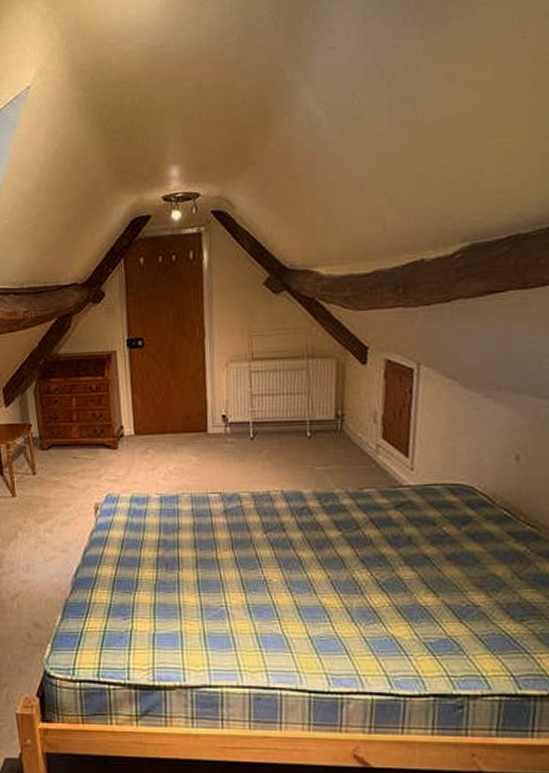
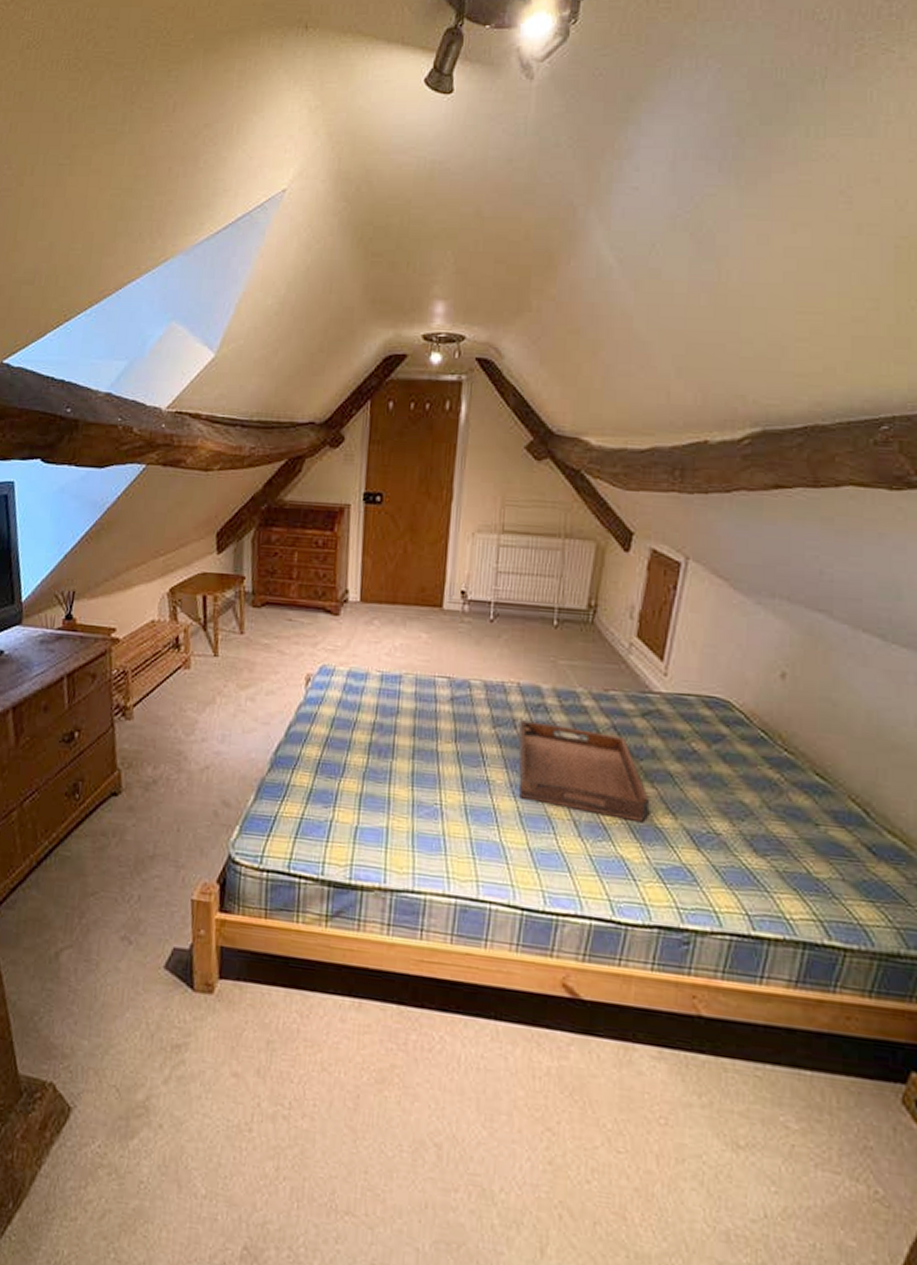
serving tray: none [287,523,412,602] -> present [518,720,649,822]

